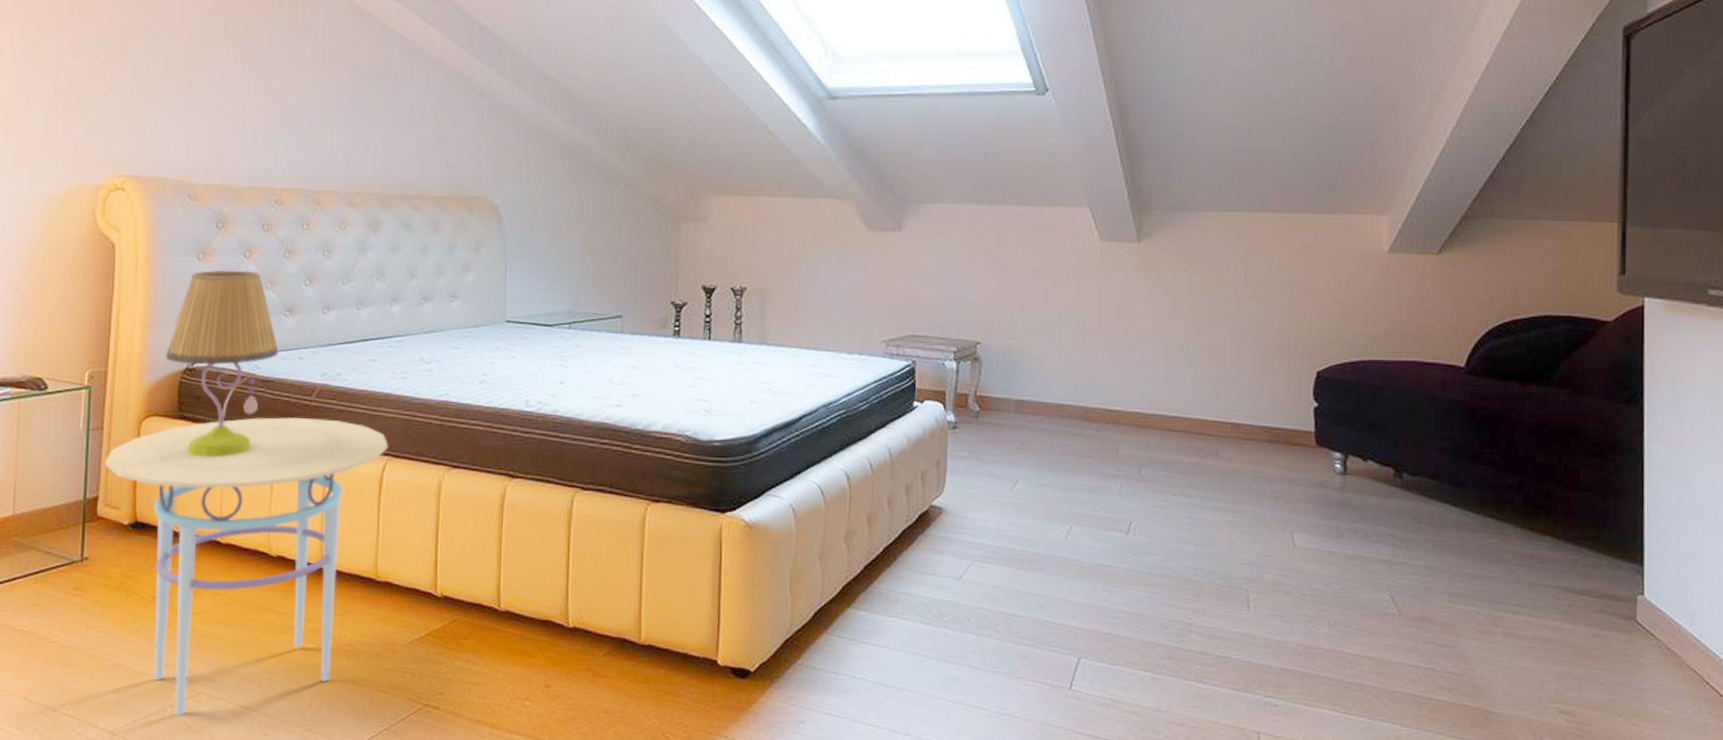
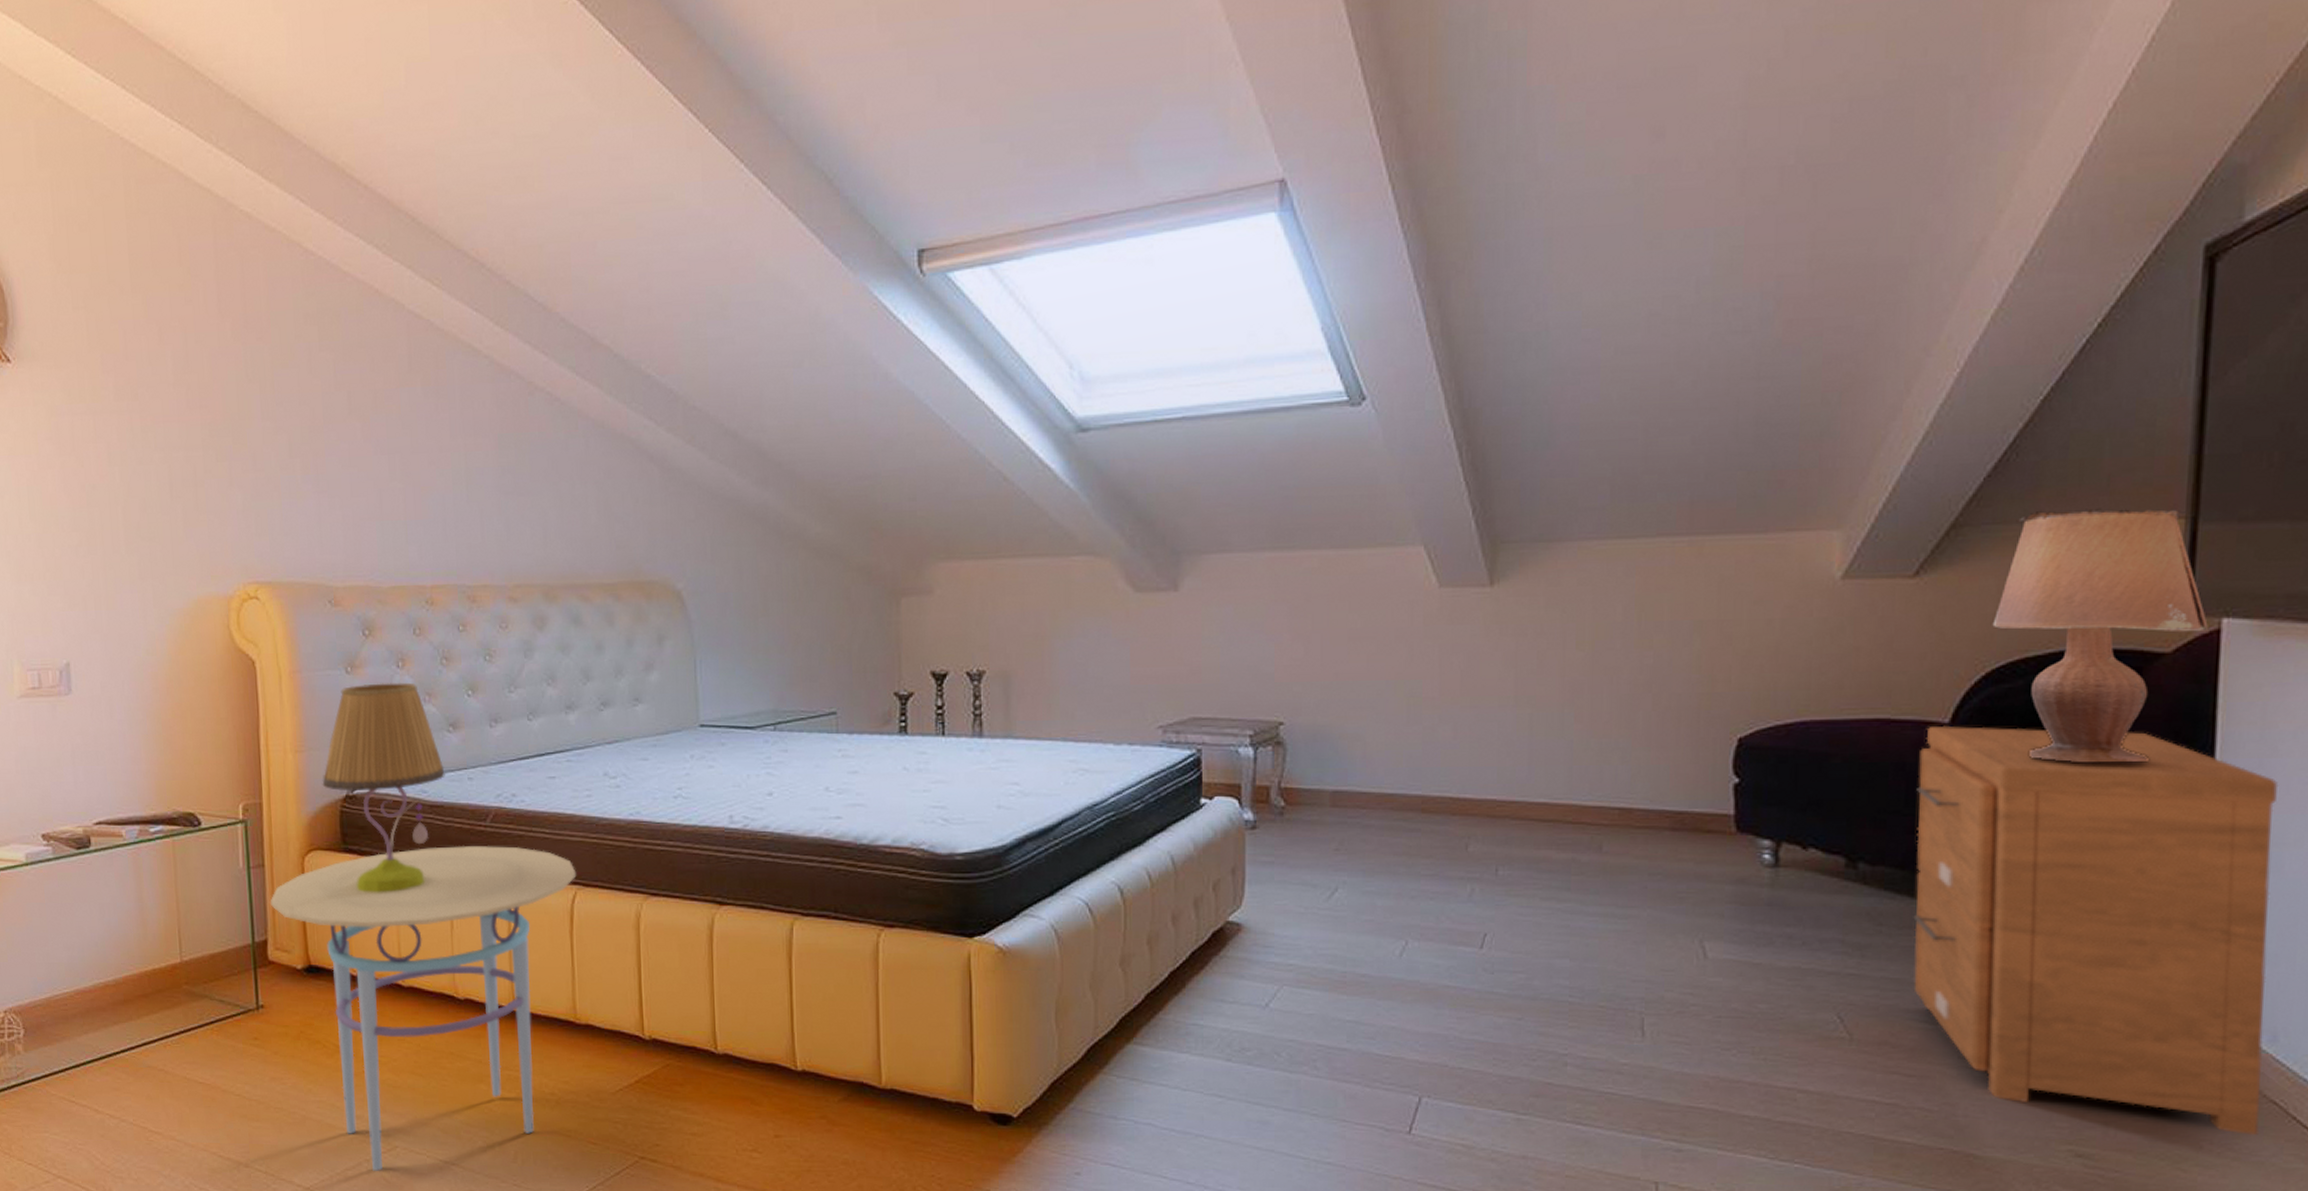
nightstand: none [1442,368,1687,697] -> present [1913,725,2279,1135]
lamp: none [1492,210,1637,404] -> present [1992,508,2209,763]

